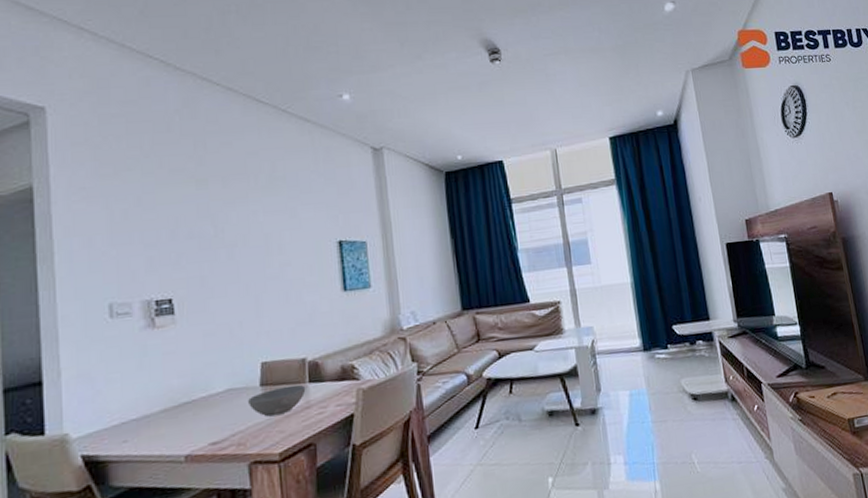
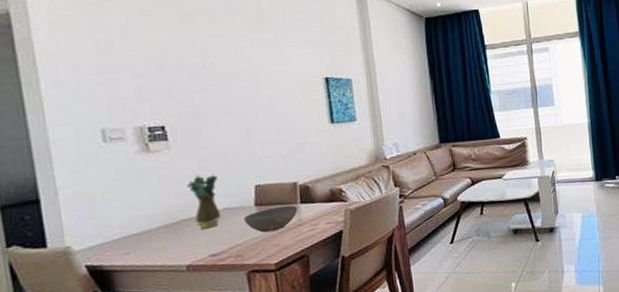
vase: none [190,350,225,413] -> present [186,174,222,229]

